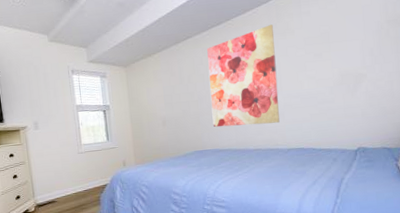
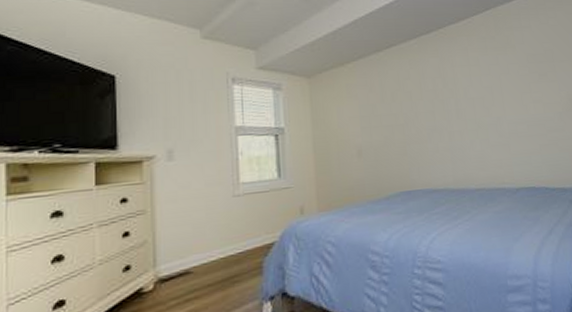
wall art: present [207,24,280,128] -> none [415,37,505,160]

